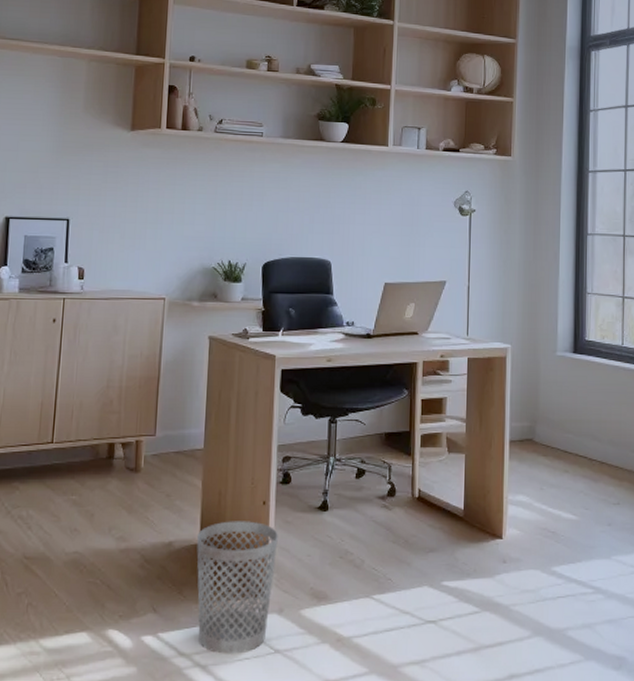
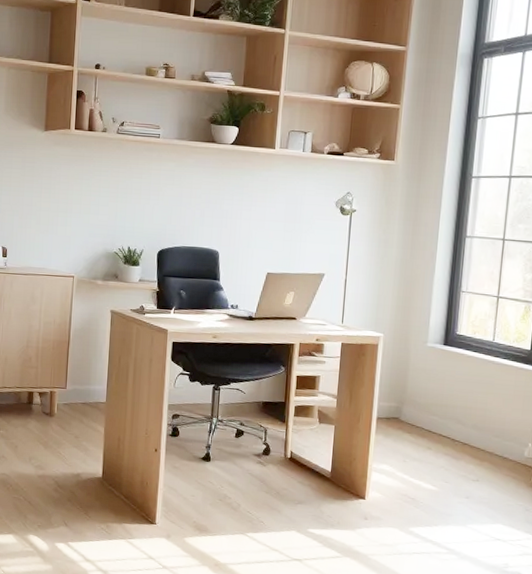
wastebasket: present [196,521,278,654] -> none [99,461,167,566]

